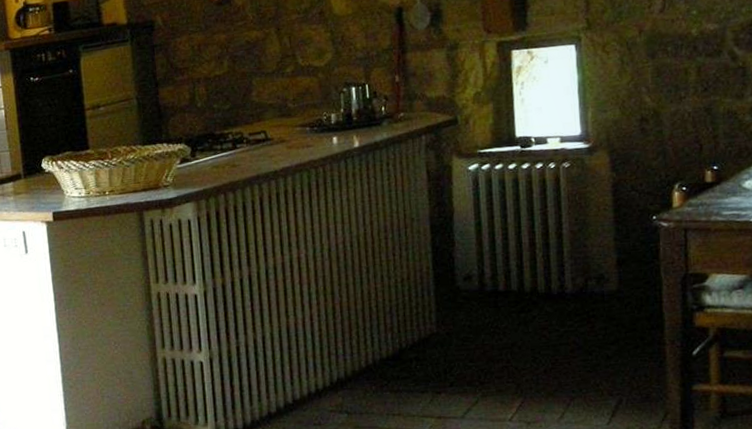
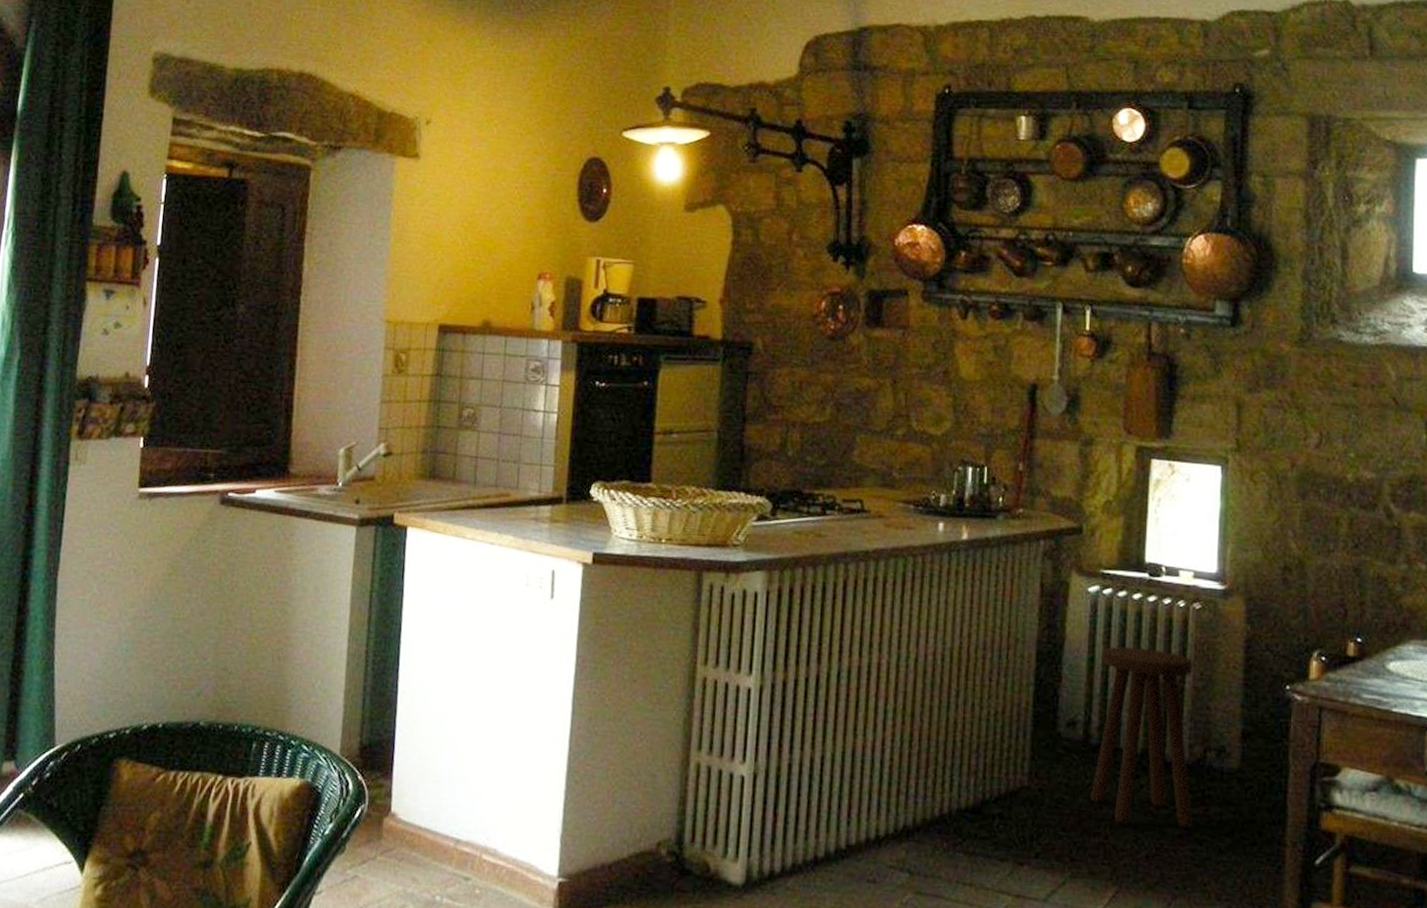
stool: none [488,206,582,349] -> present [1090,646,1193,828]

